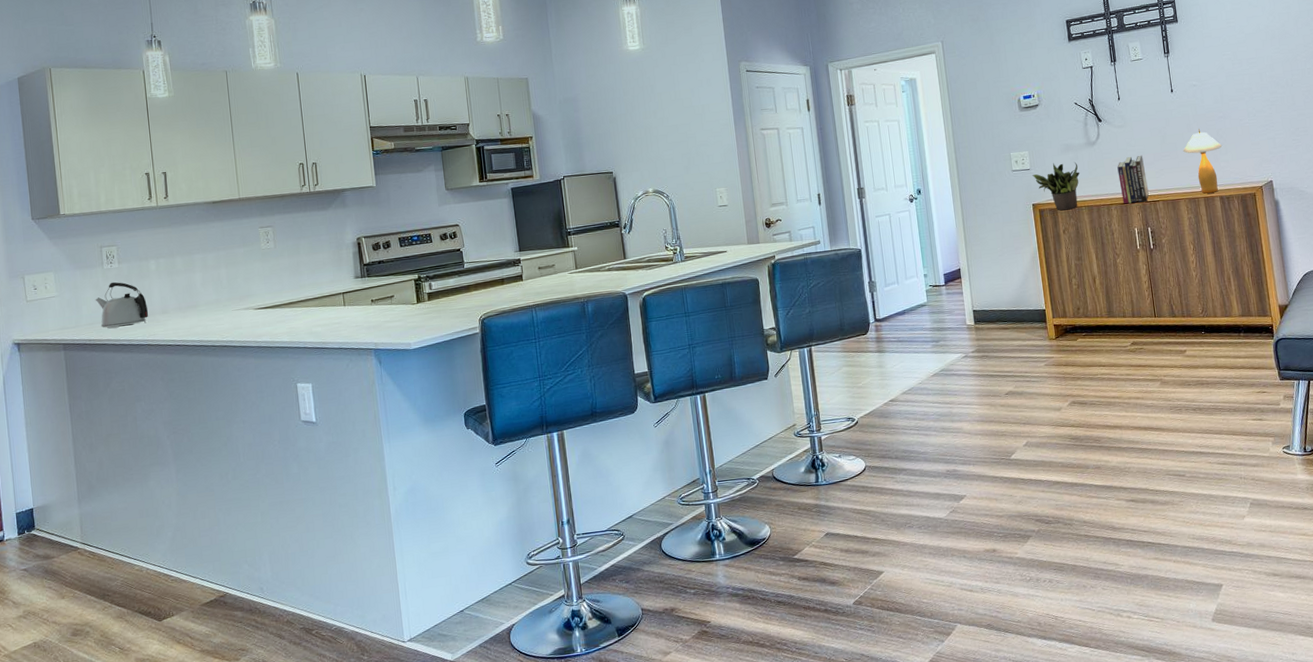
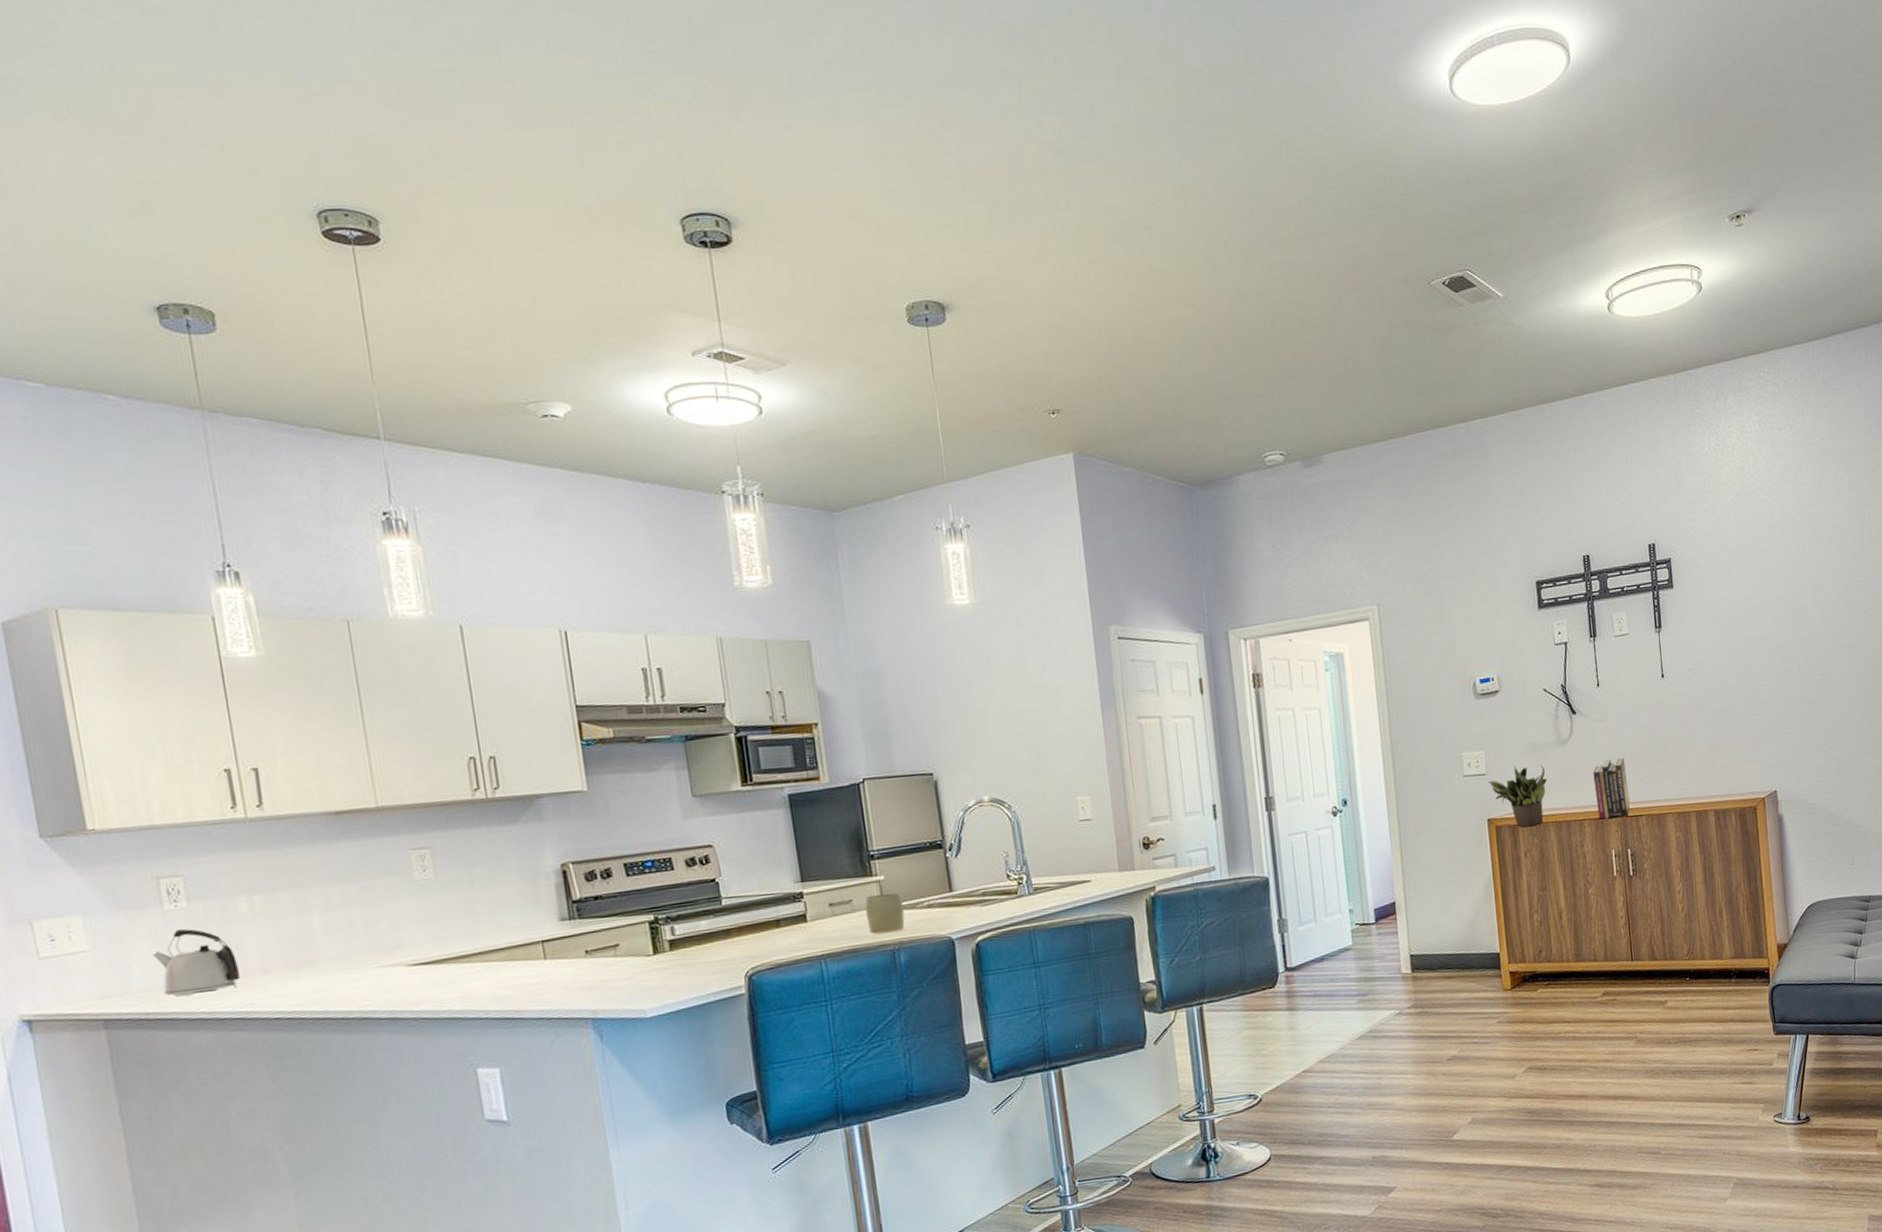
mug: none [564,260,592,290] -> present [865,893,905,934]
table lamp: present [1183,128,1223,194] -> none [1673,724,1720,807]

